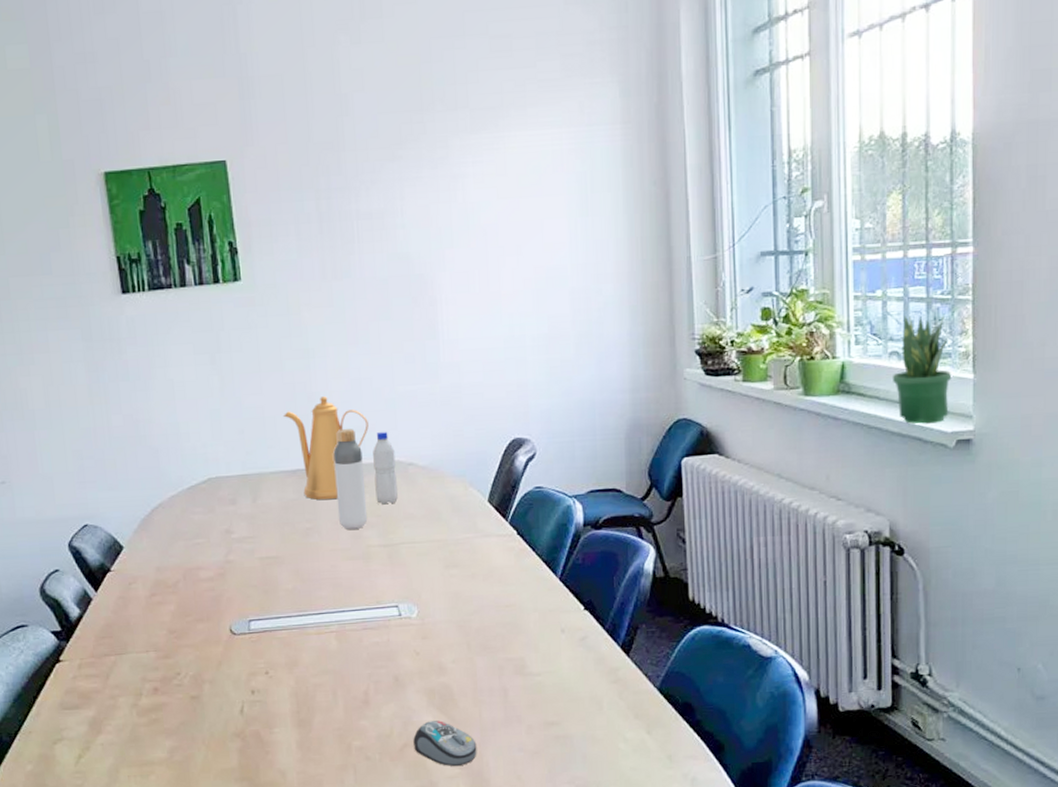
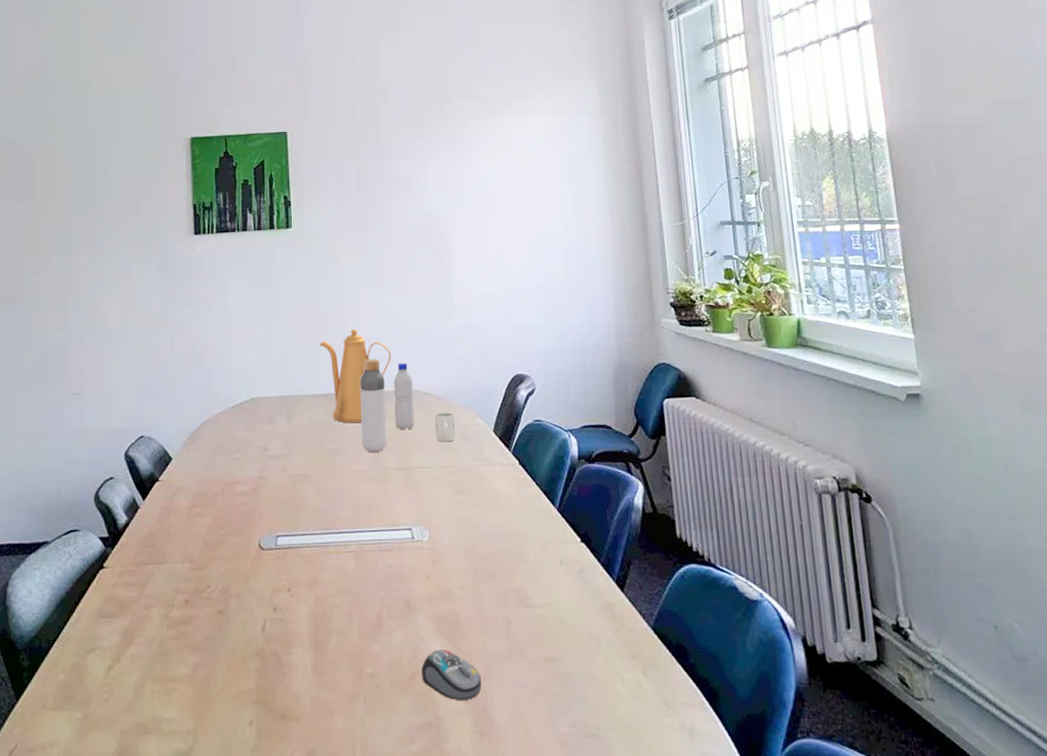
mug: none [421,483,445,515] -> present [434,412,455,442]
planter: present [892,313,951,424] -> none [842,280,896,378]

